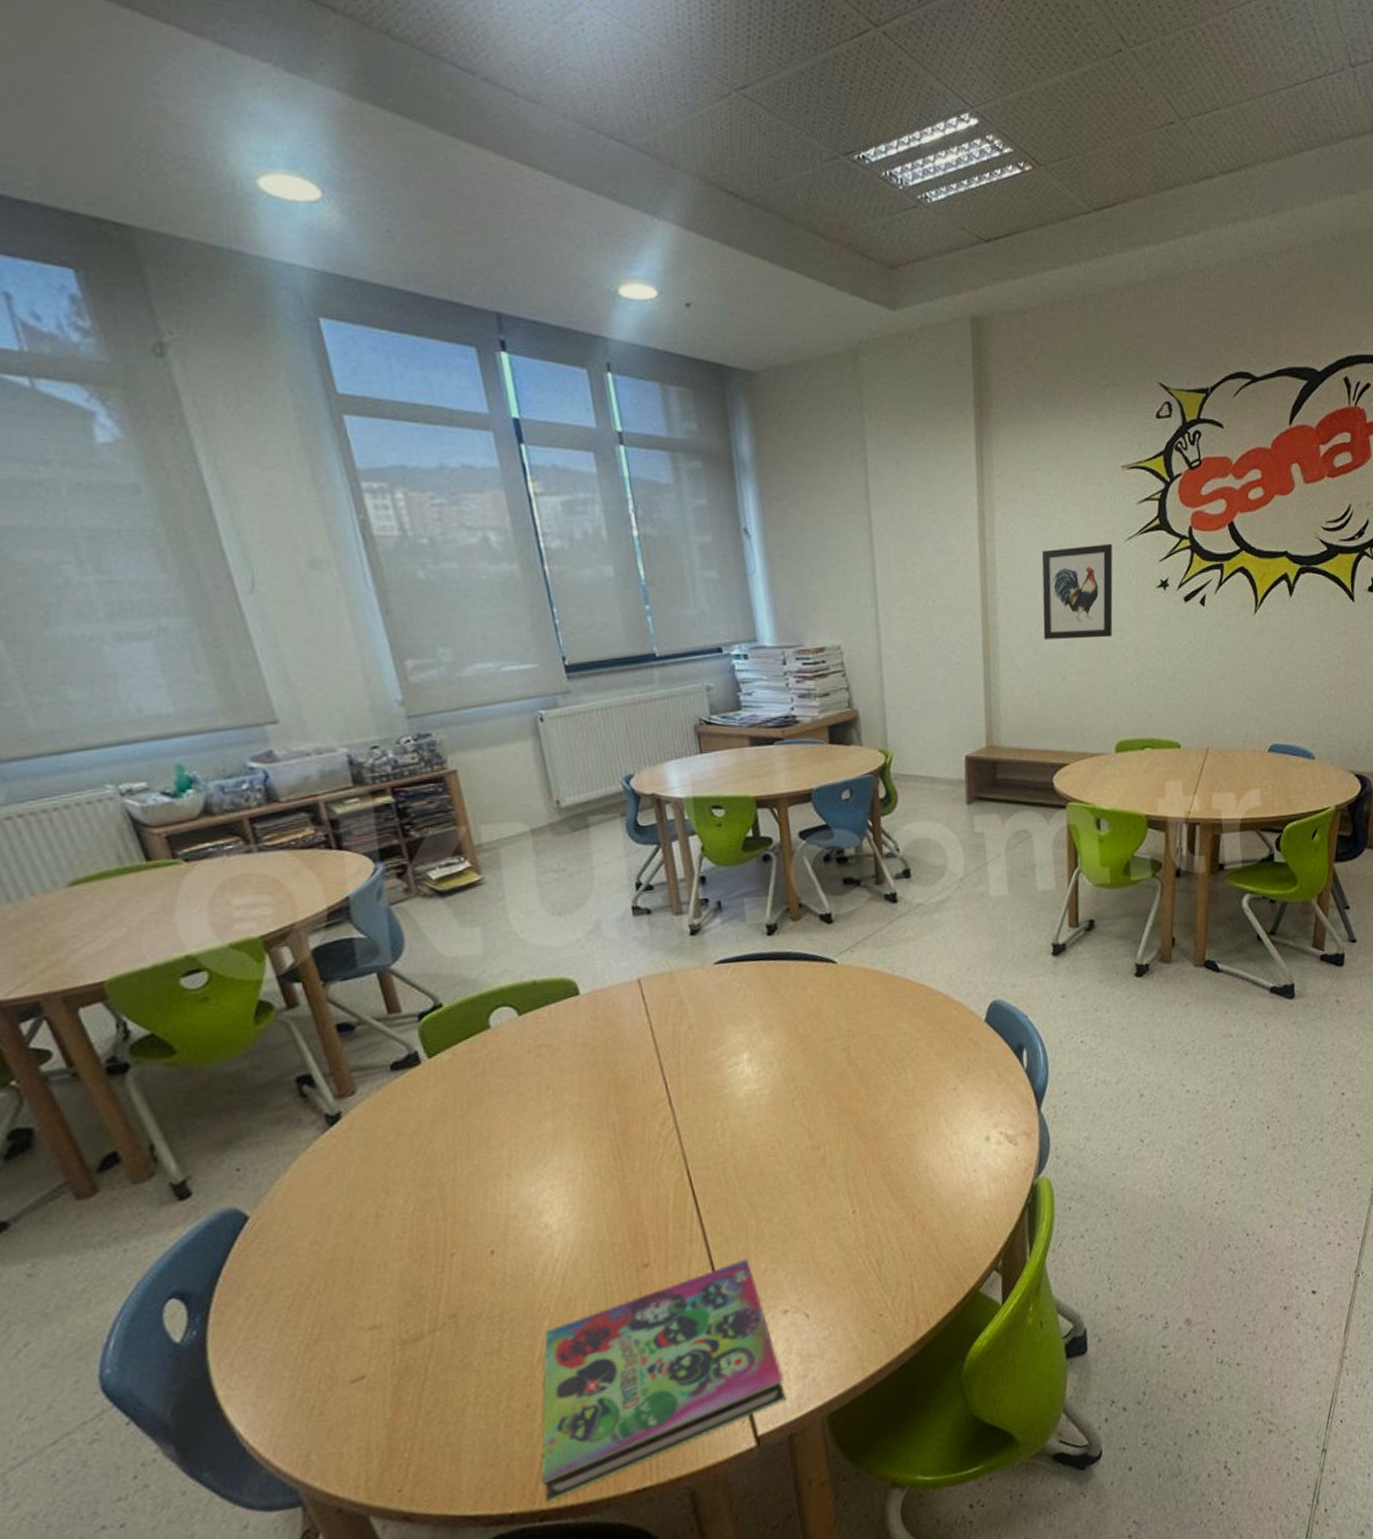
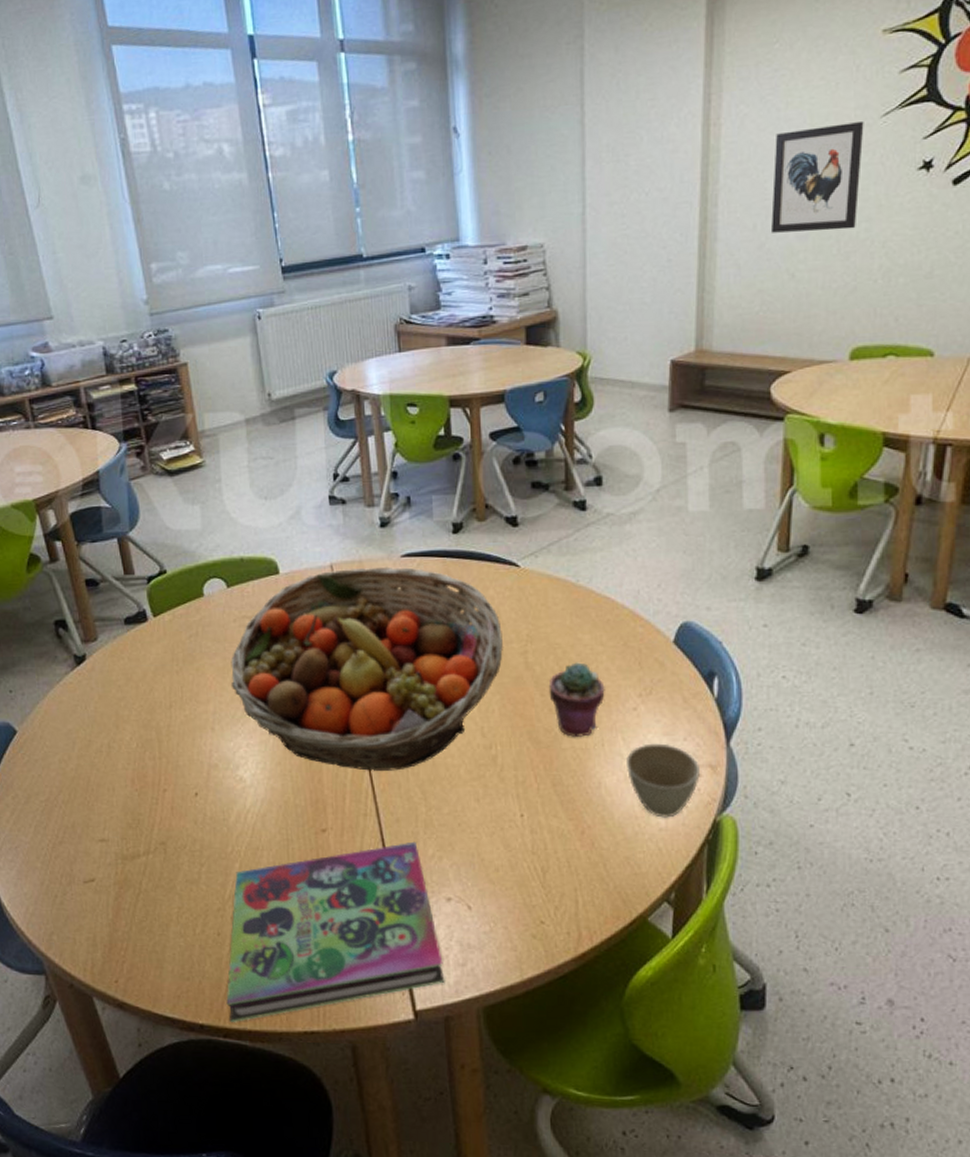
fruit basket: none [527,974,826,1194] -> present [230,566,504,771]
potted succulent: none [872,1051,926,1126] -> present [548,662,605,738]
cup: none [949,1118,1018,1190] -> present [625,743,701,818]

